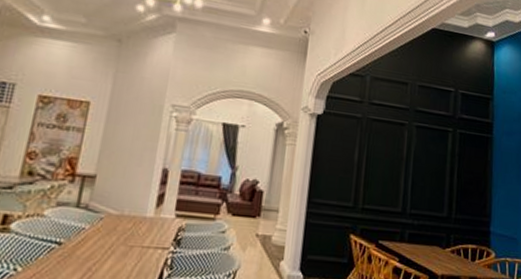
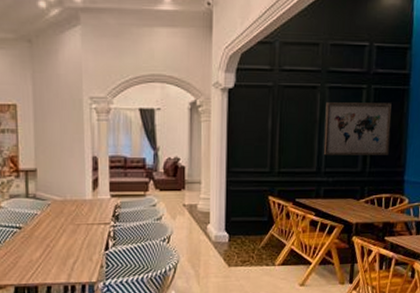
wall art: none [409,141,476,202] -> present [323,102,392,156]

